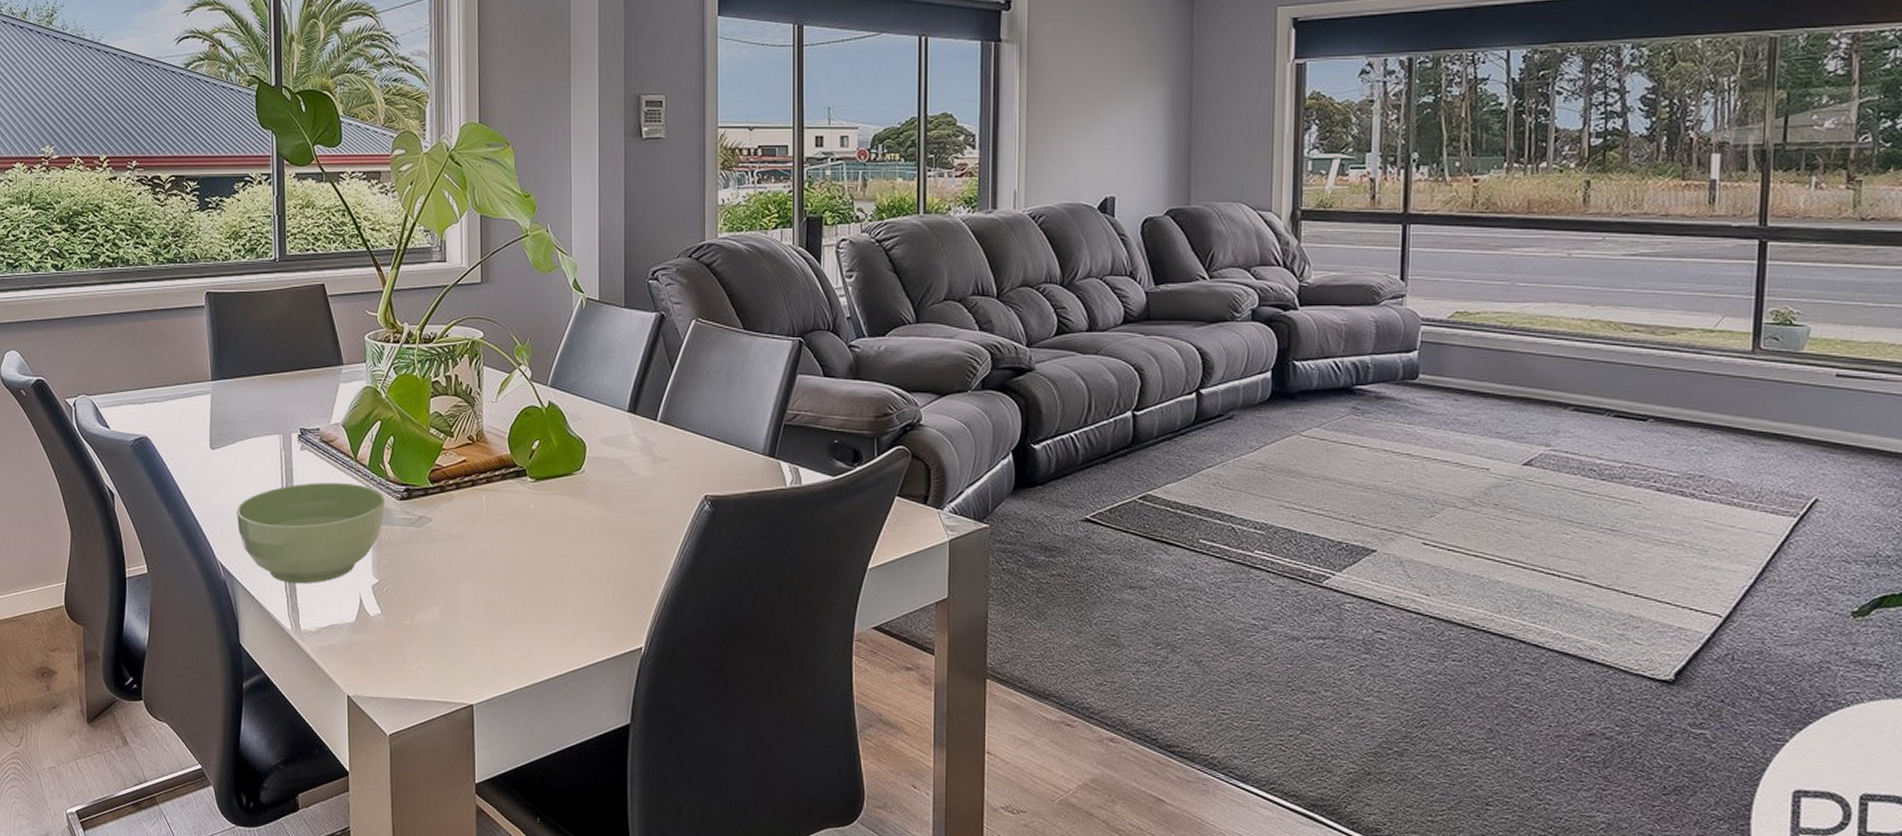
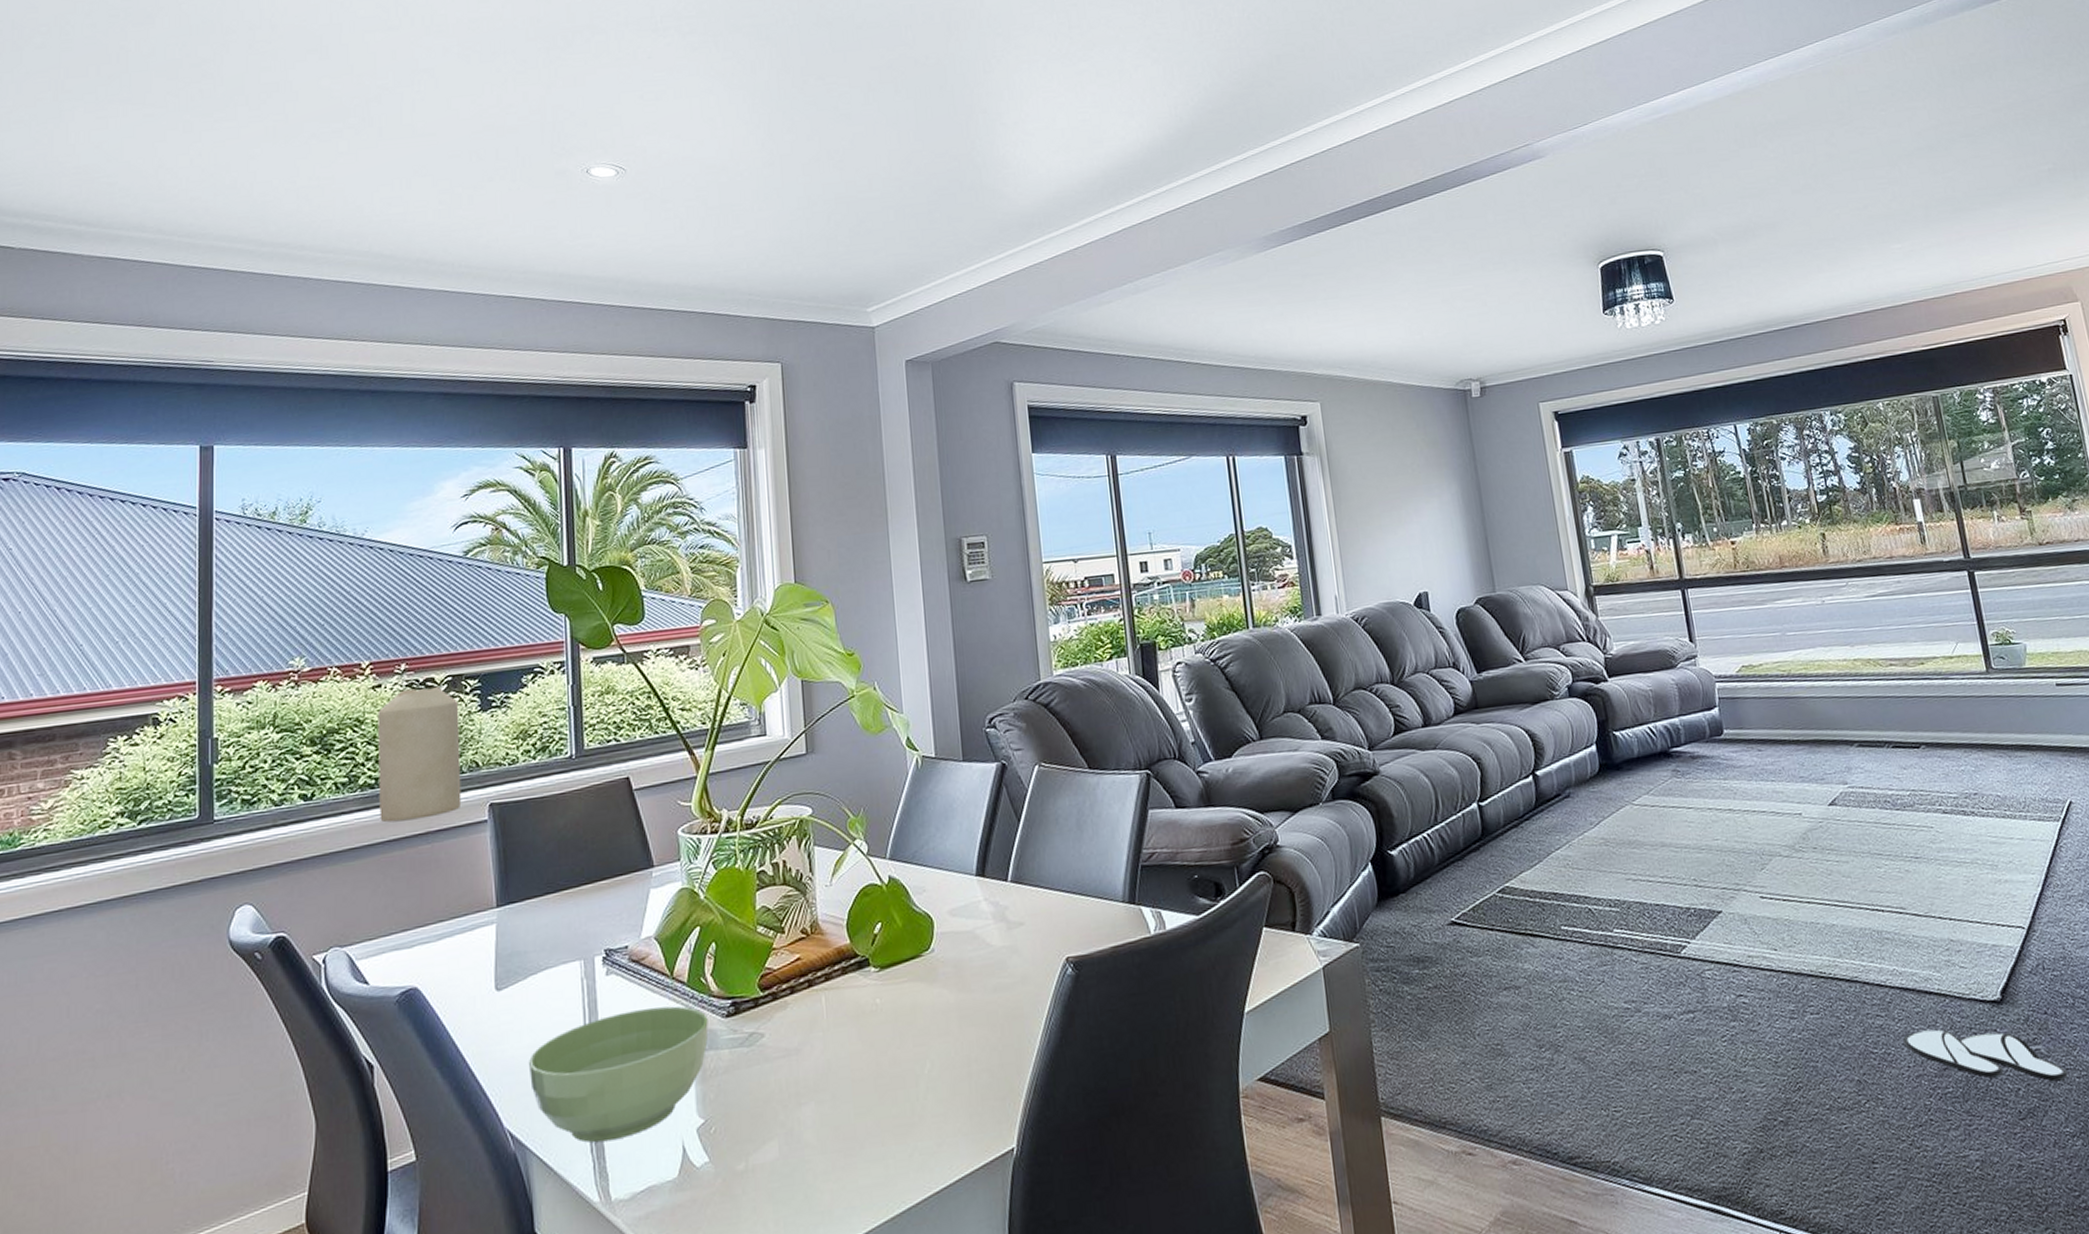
candle: none [114,184,183,298] -> present [378,686,462,823]
slippers: none [1550,695,1732,766] -> present [1903,1030,2069,1081]

